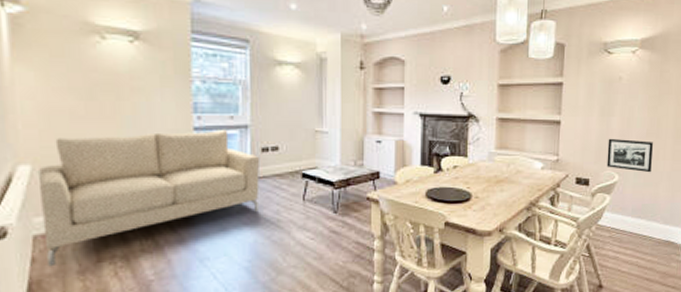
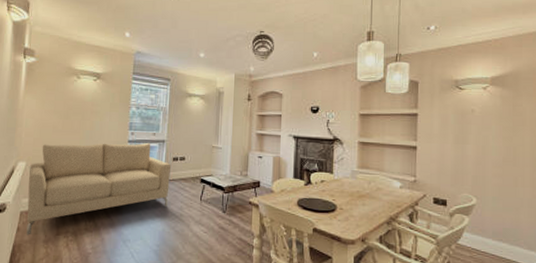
picture frame: present [606,138,653,173] -> none [463,163,510,198]

